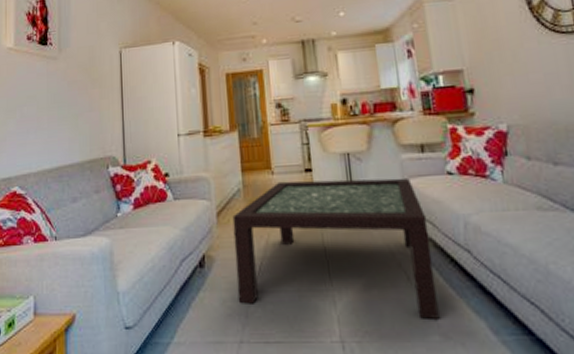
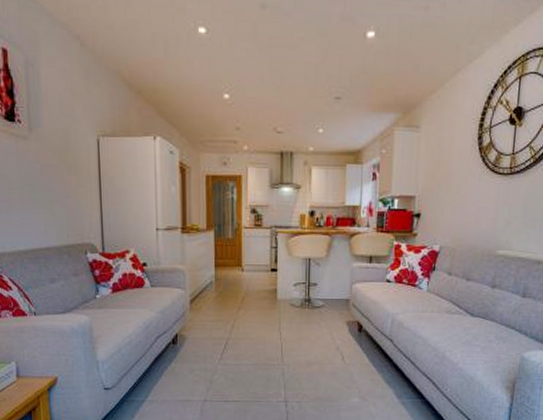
coffee table: present [232,178,440,319] -> none [204,278,365,387]

